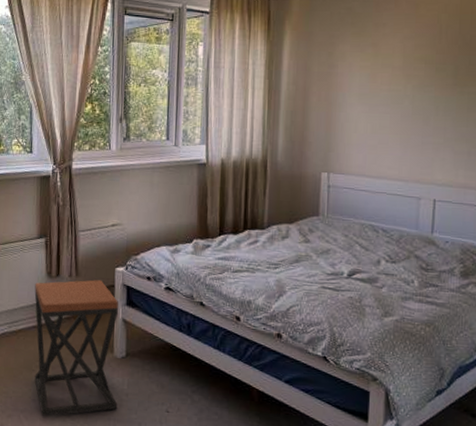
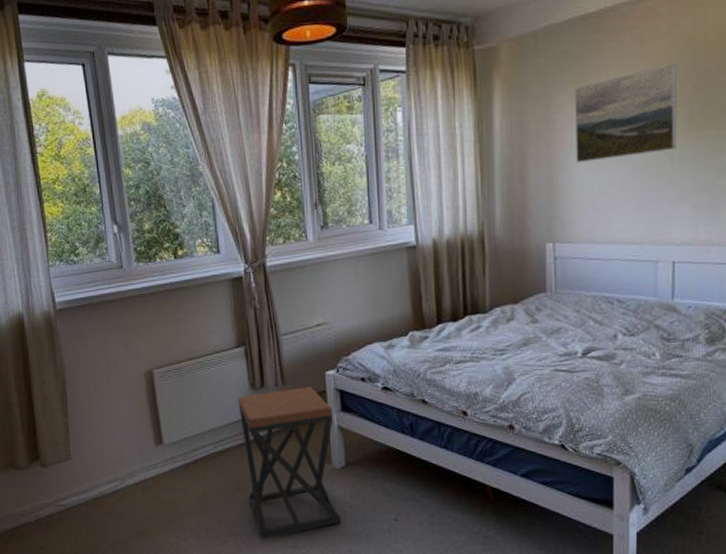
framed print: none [353,28,445,105] -> present [575,64,677,162]

